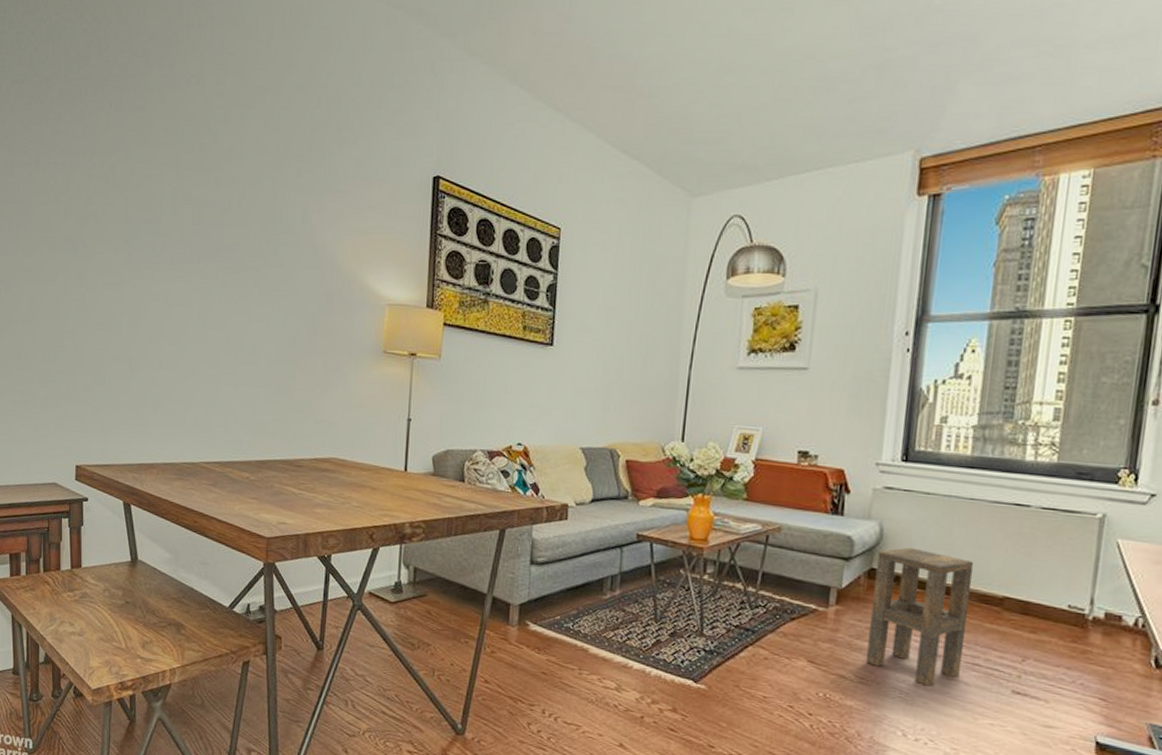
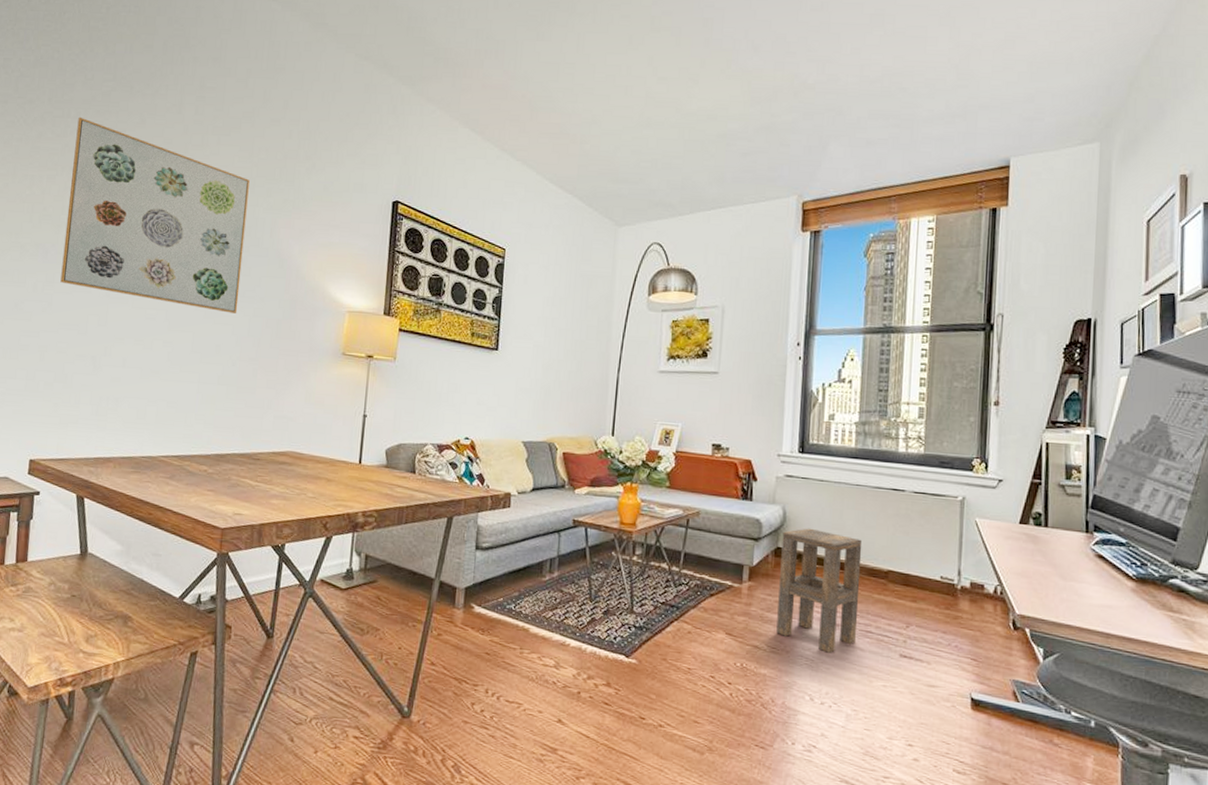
wall art: none [91,94,277,309] -> present [60,116,250,313]

